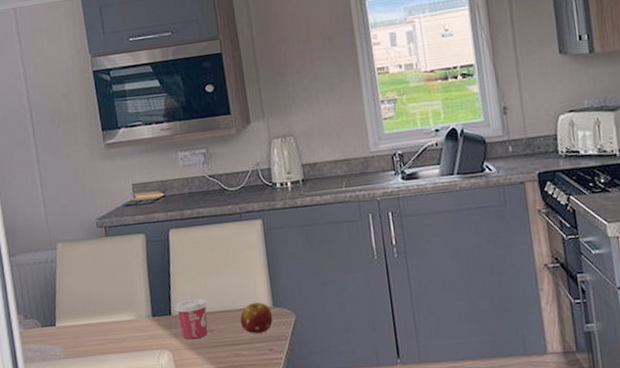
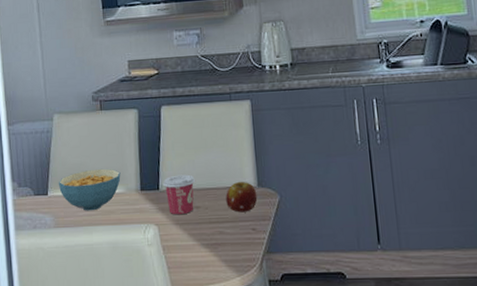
cereal bowl: none [65,296,131,340] -> present [58,168,121,211]

